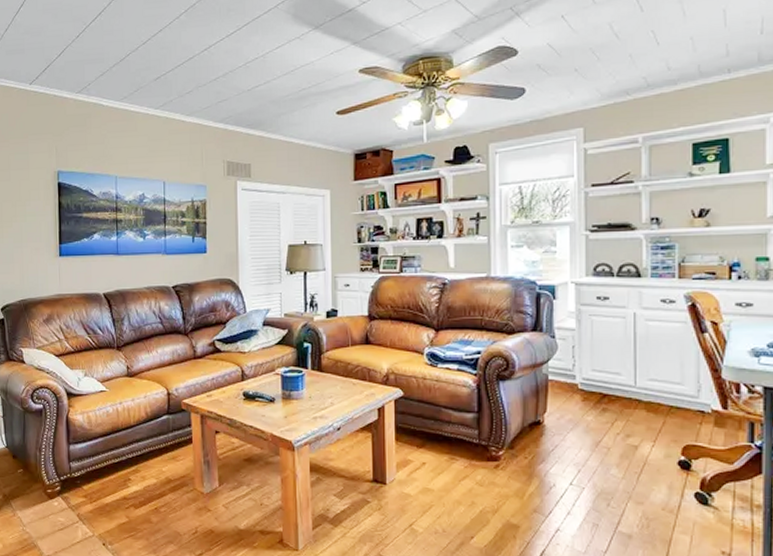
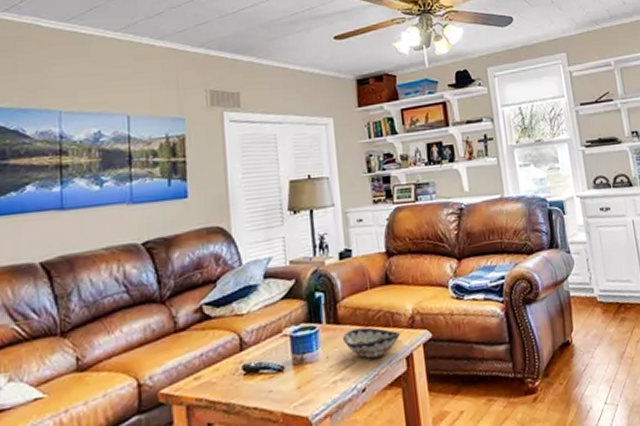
decorative bowl: none [325,378,375,404] -> present [343,327,401,359]

